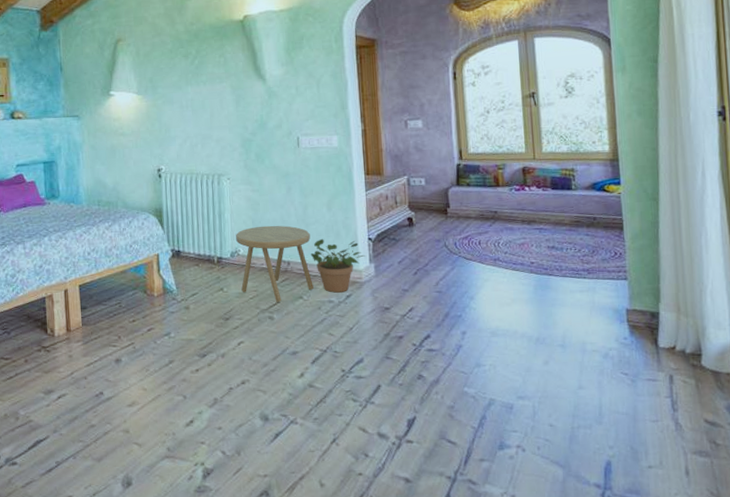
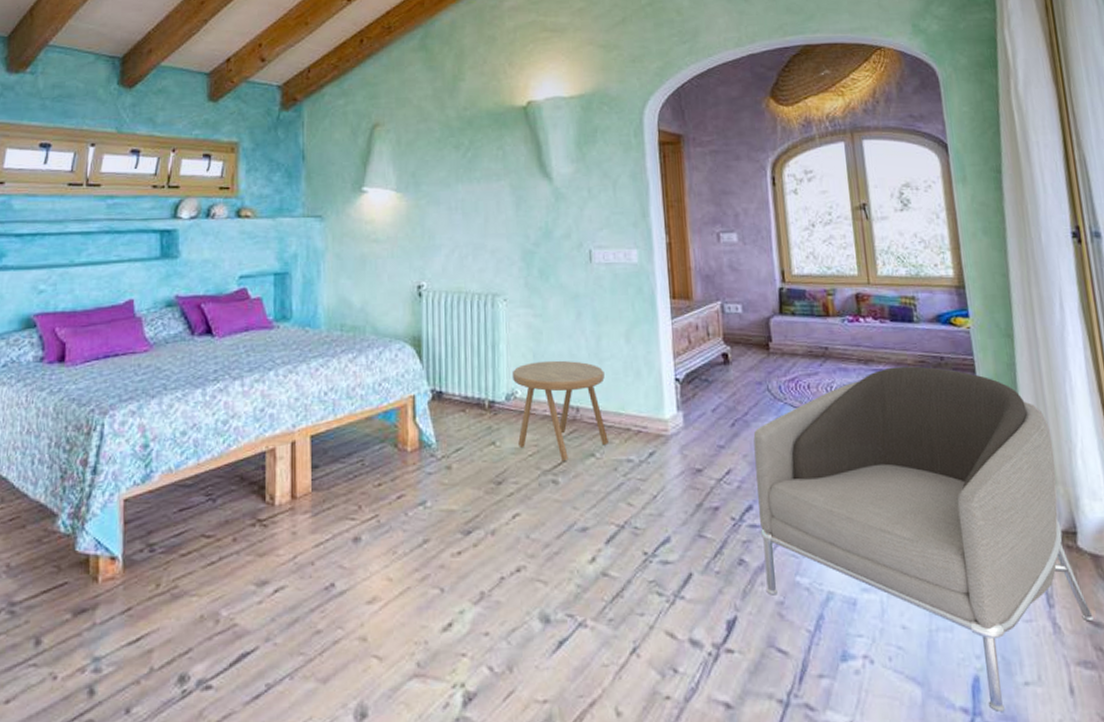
potted plant: present [310,238,365,293] -> none [604,378,671,449]
armchair: none [432,225,710,487] -> present [753,366,1094,712]

